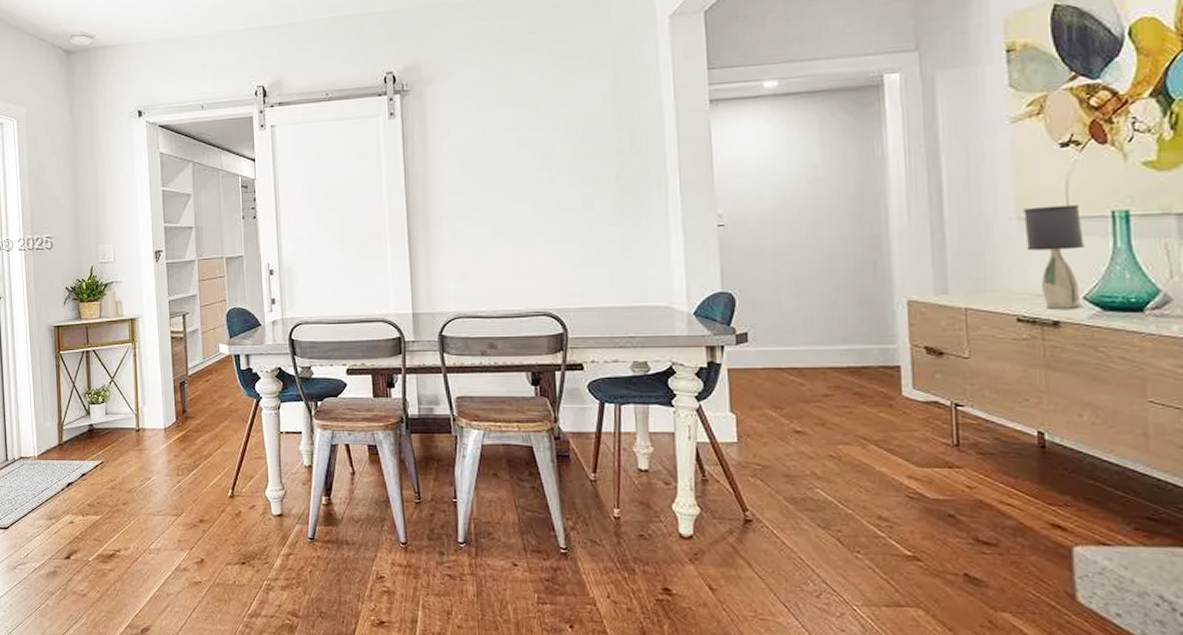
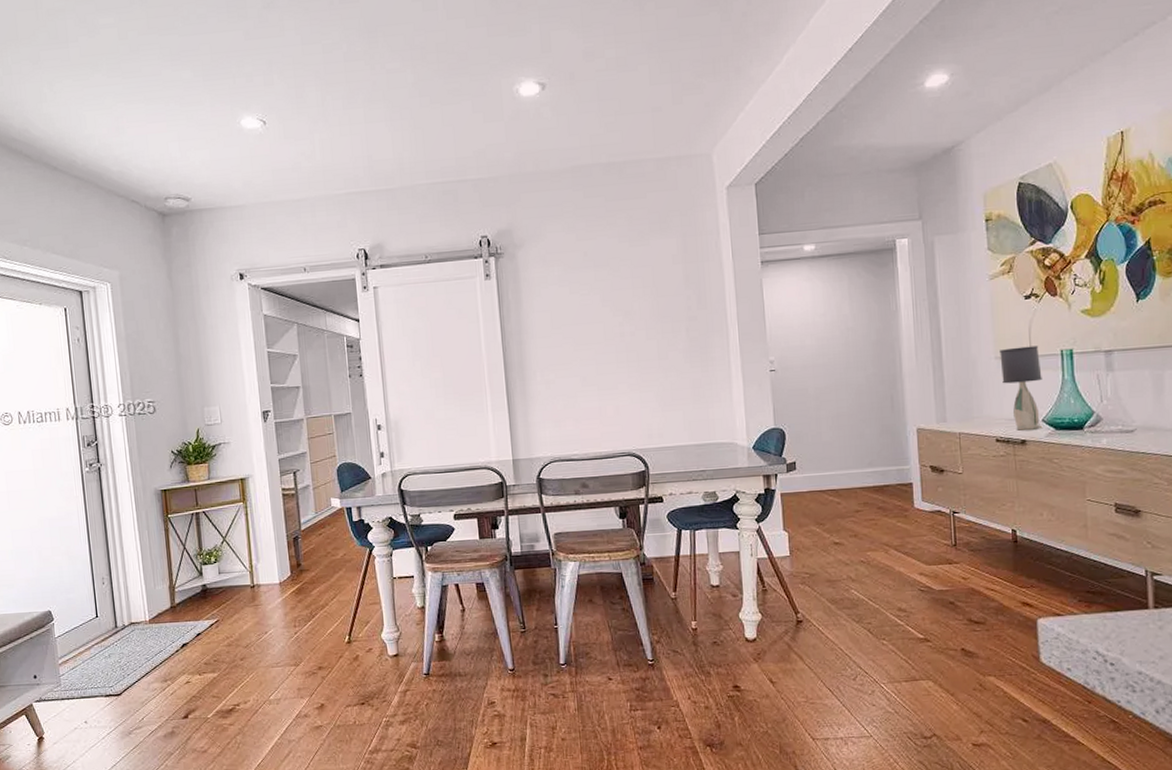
candle: present [102,289,123,319] -> none [210,450,233,480]

